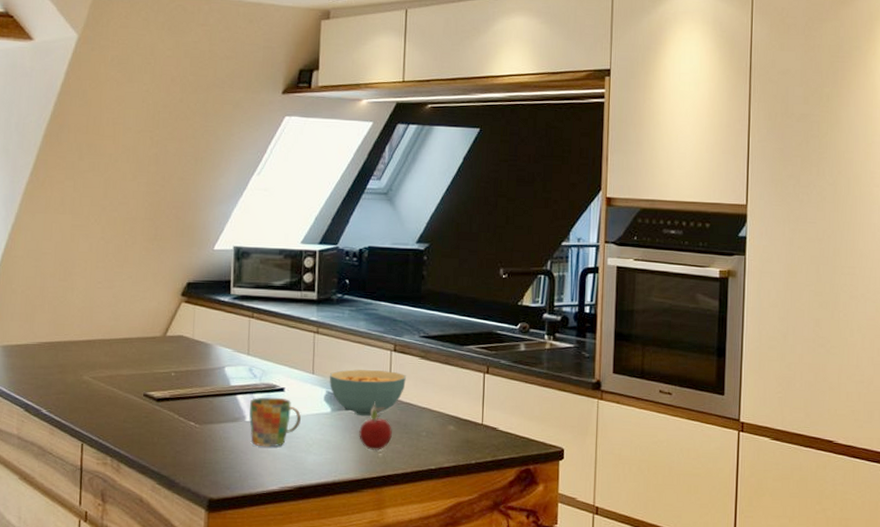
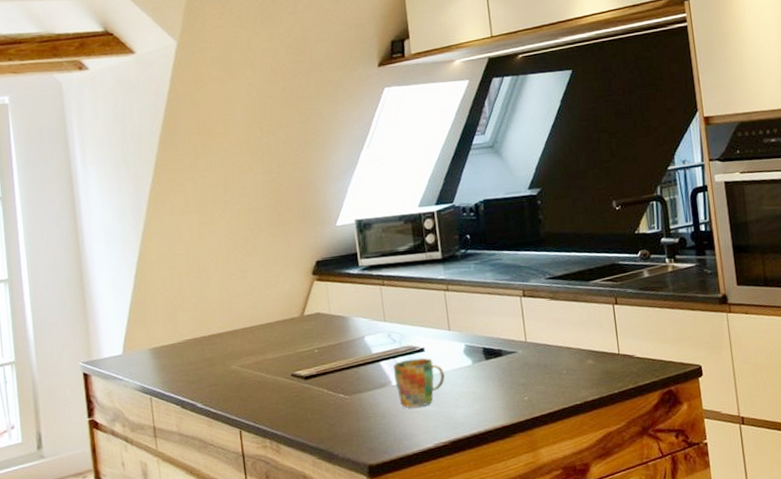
cereal bowl: present [329,369,406,416] -> none [465,316,539,364]
fruit: present [359,403,392,450] -> none [502,350,534,395]

